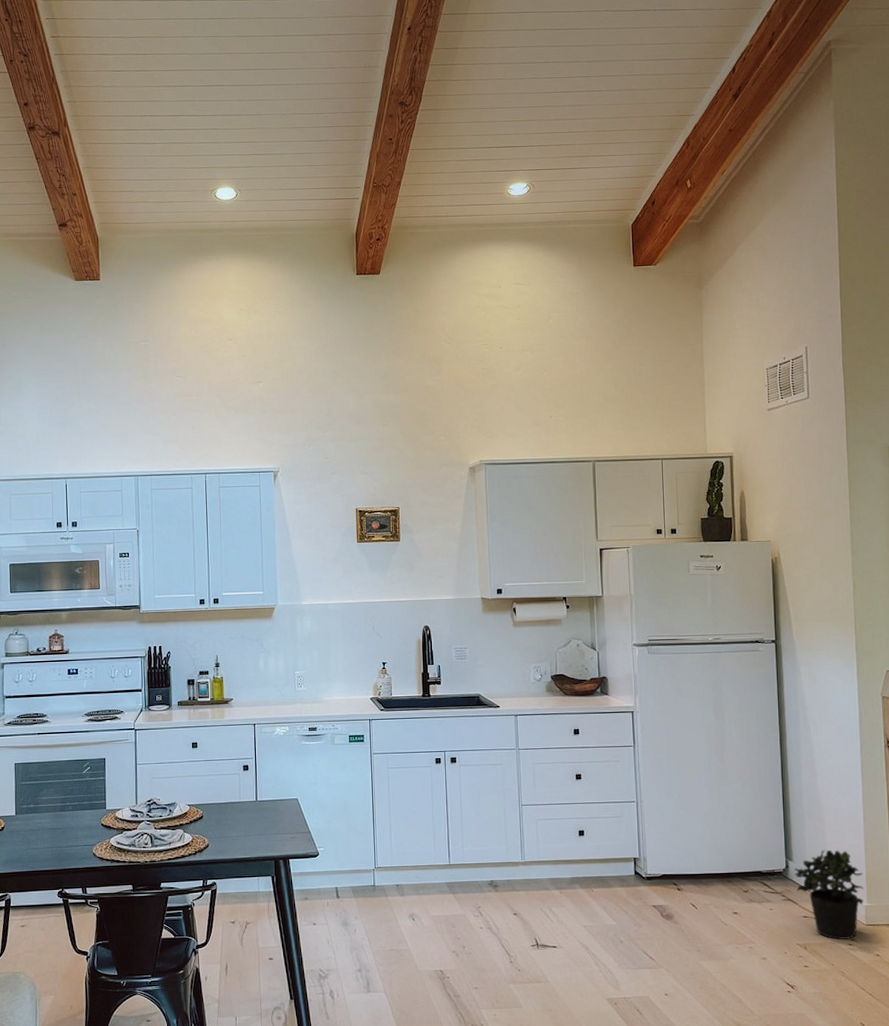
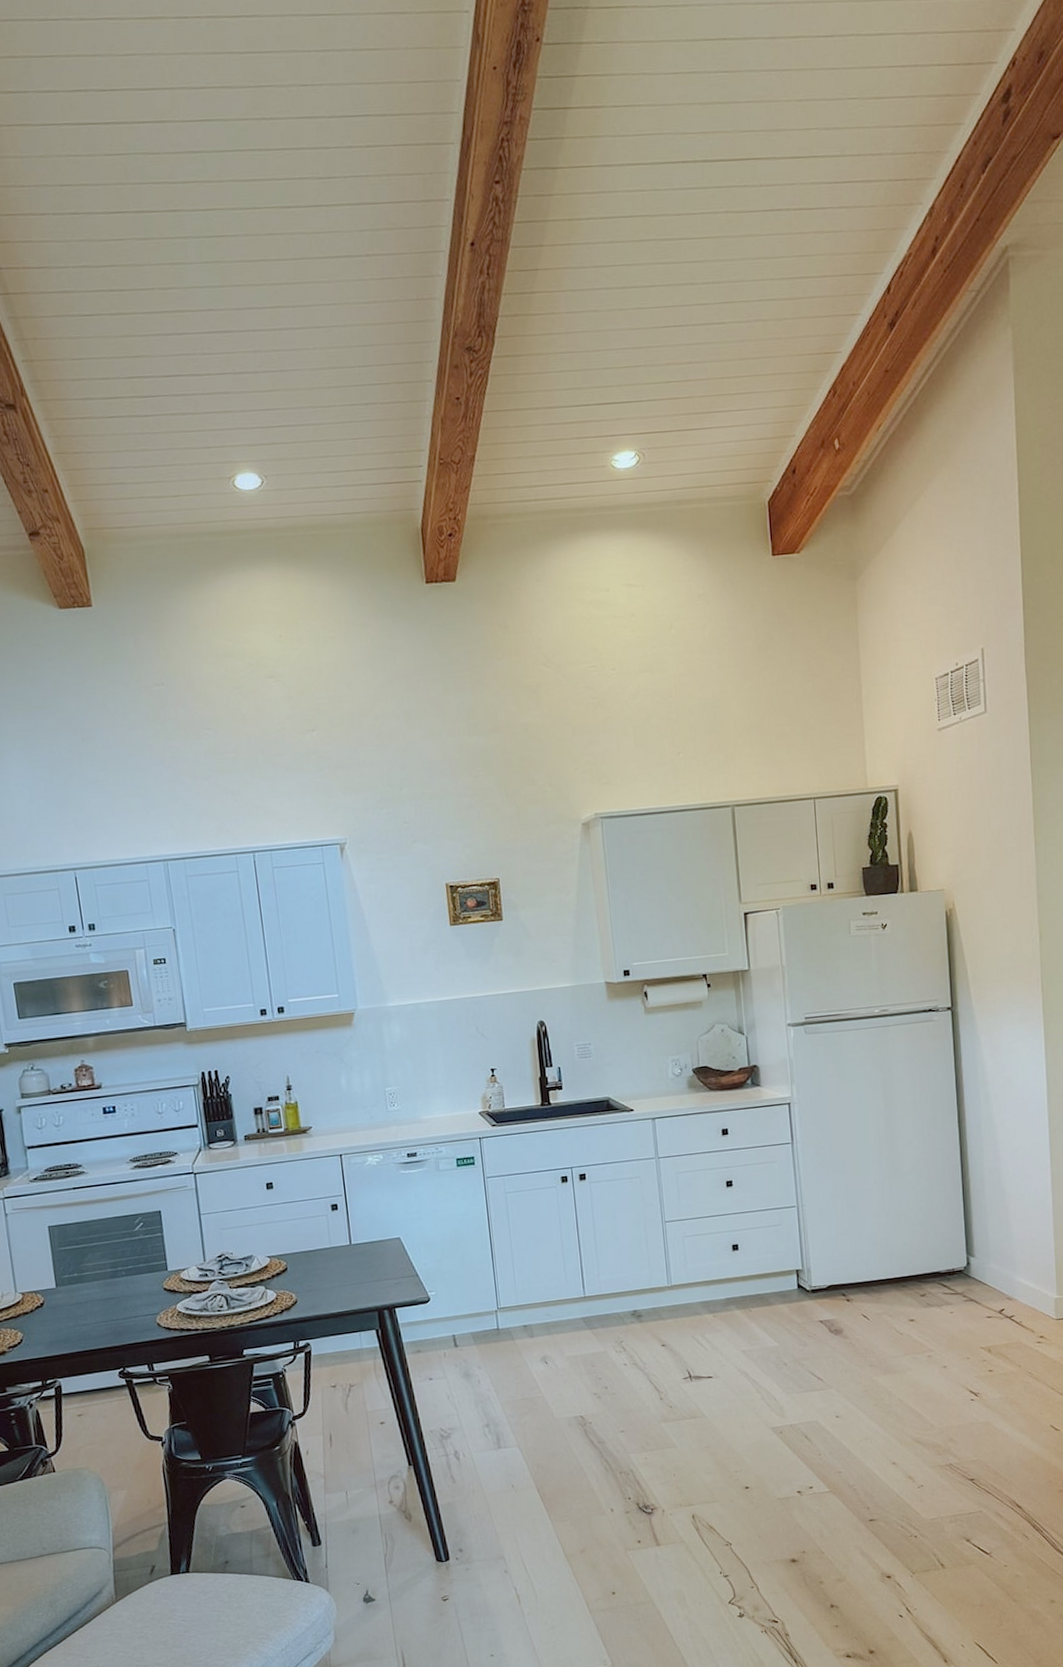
potted plant: present [794,849,864,940] -> none [976,1240,1053,1339]

